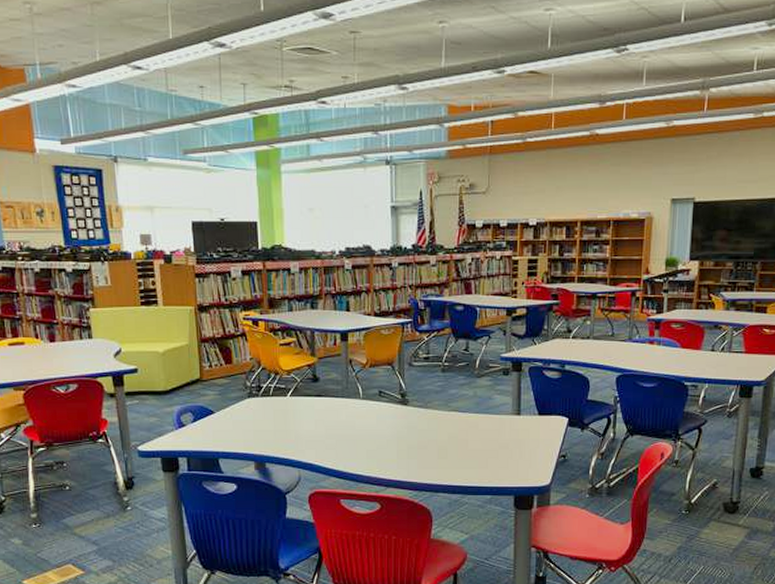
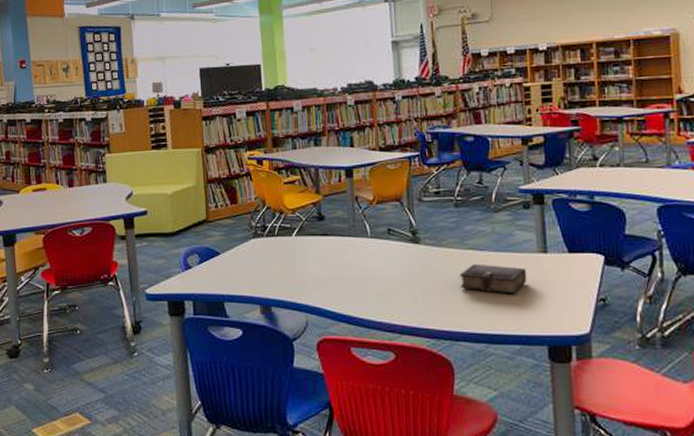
book: none [441,424,502,452] -> present [459,263,527,295]

